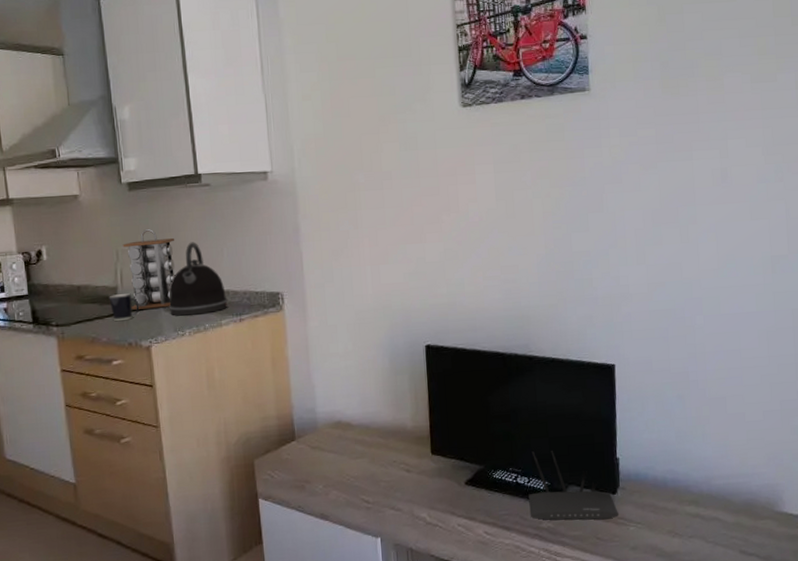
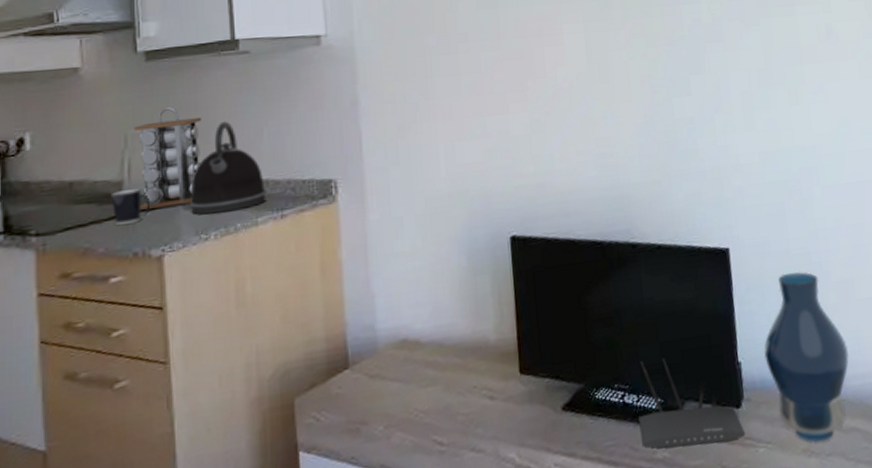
vase: none [639,387,717,526] -> present [763,271,850,442]

